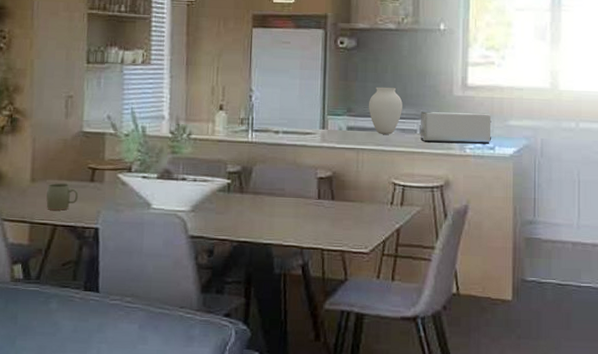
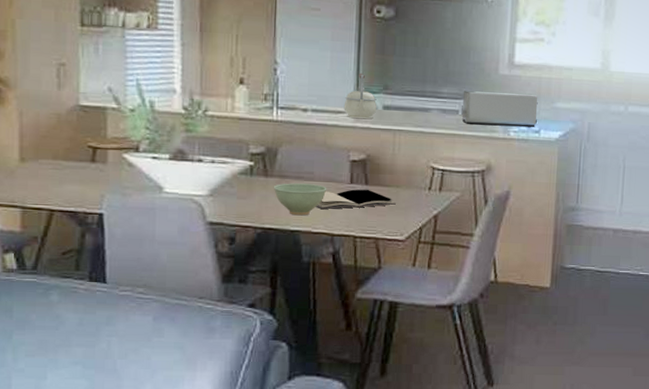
mug: present [46,183,79,211] -> none [39,163,78,194]
bowl: none [248,199,297,230] -> present [273,183,327,216]
book: none [286,204,360,224] -> present [316,189,396,210]
kettle: none [311,97,342,140] -> present [343,72,377,120]
vase: present [369,87,403,135] -> none [407,62,444,115]

